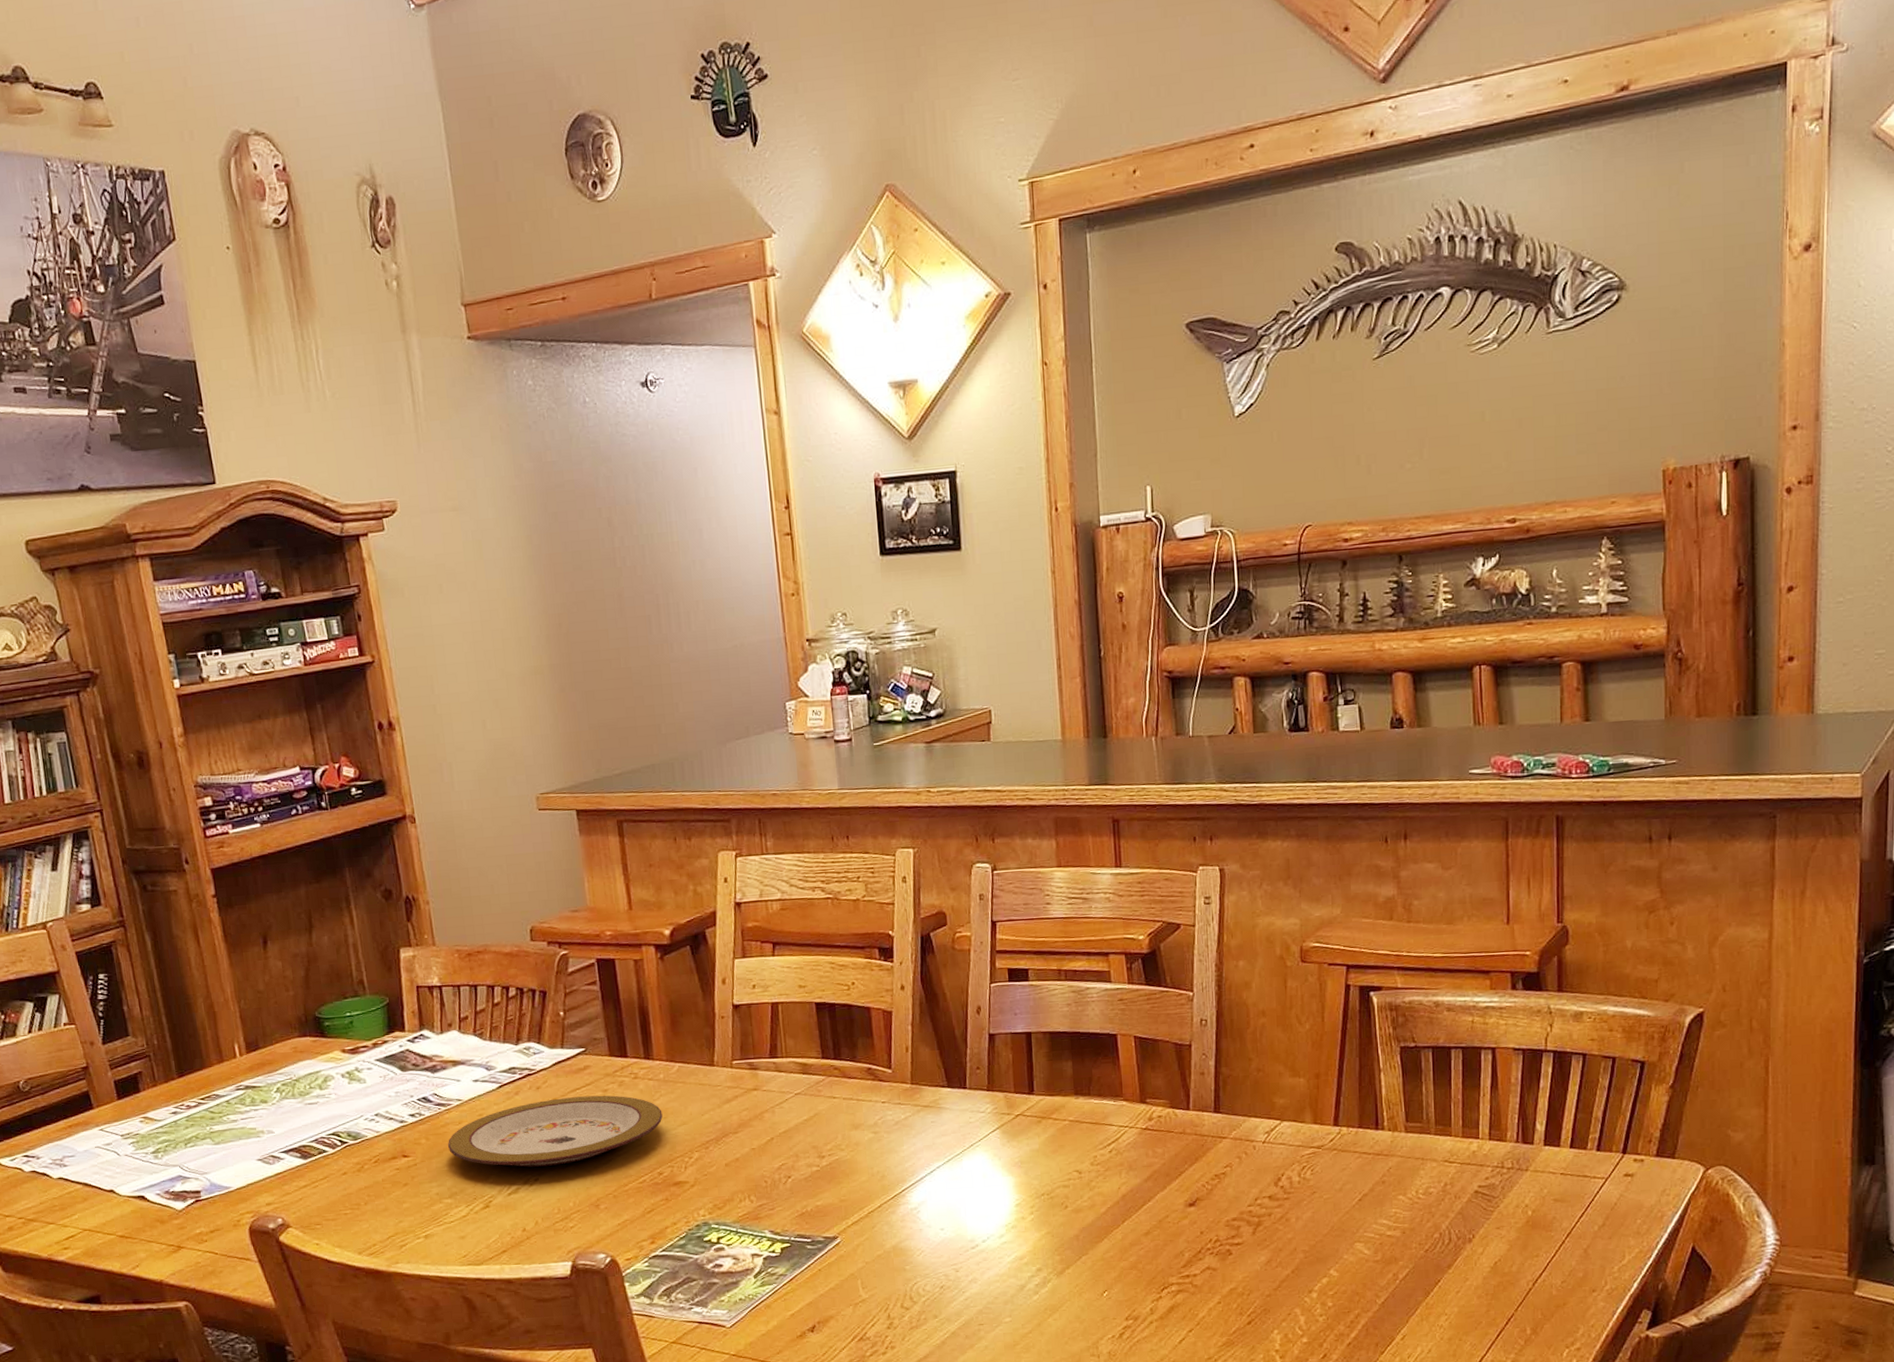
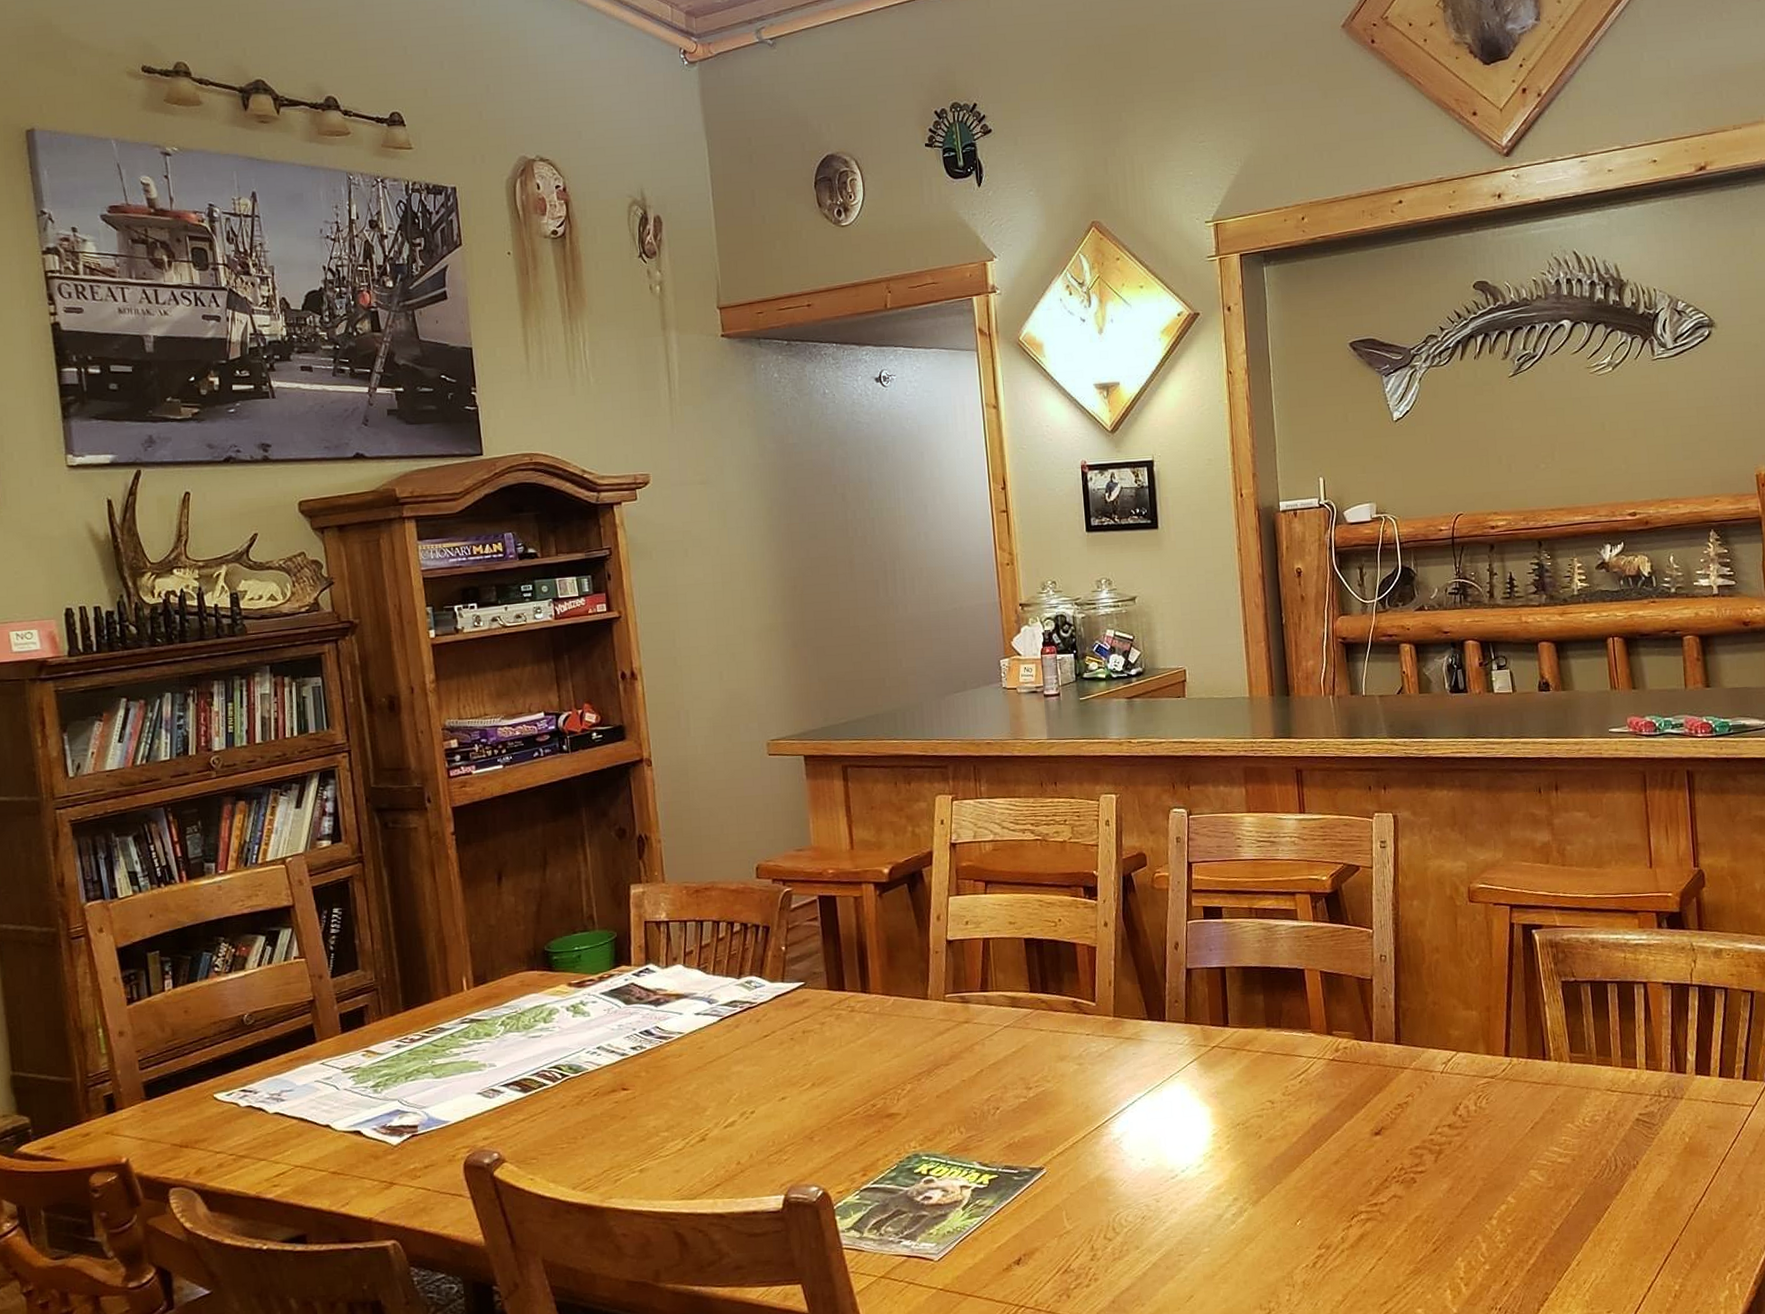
plate: present [447,1095,663,1168] -> none [666,1028,877,1100]

